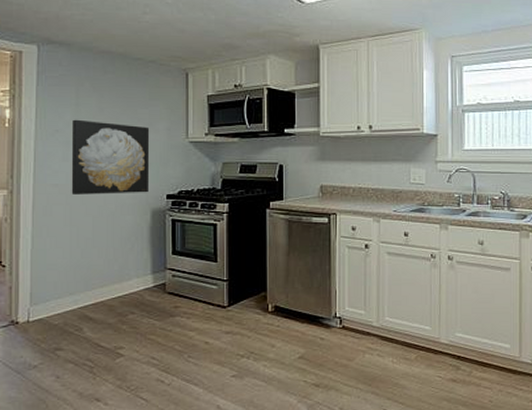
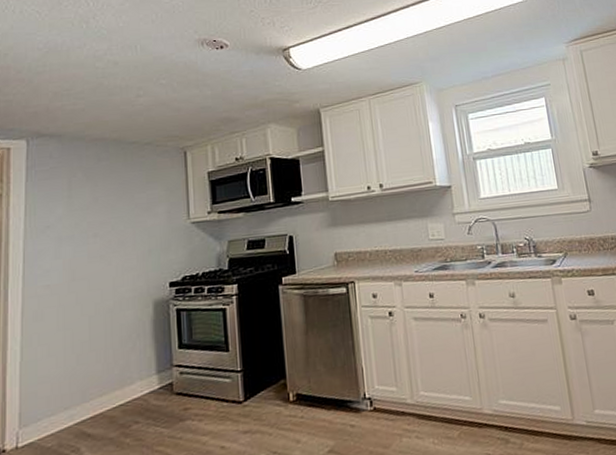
wall art: present [71,119,150,195] -> none [64,211,150,295]

